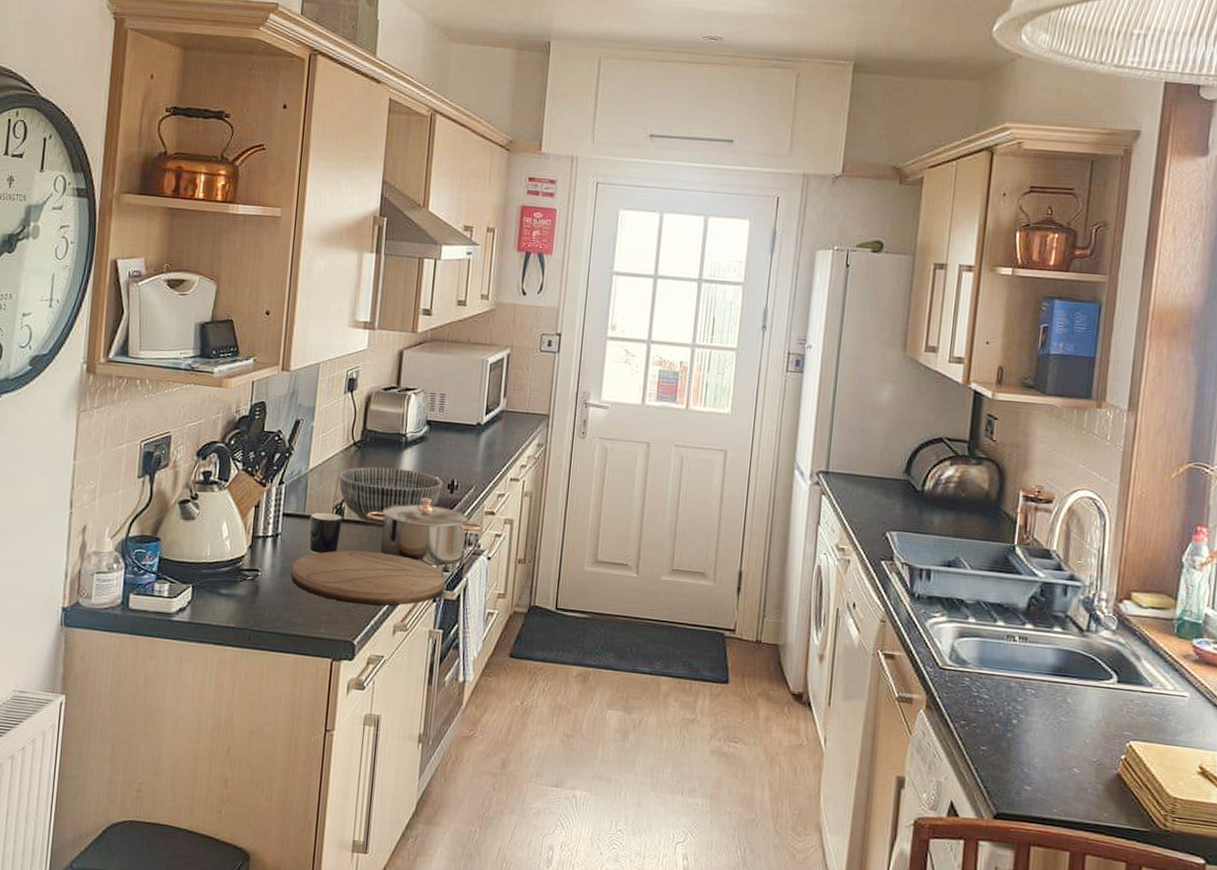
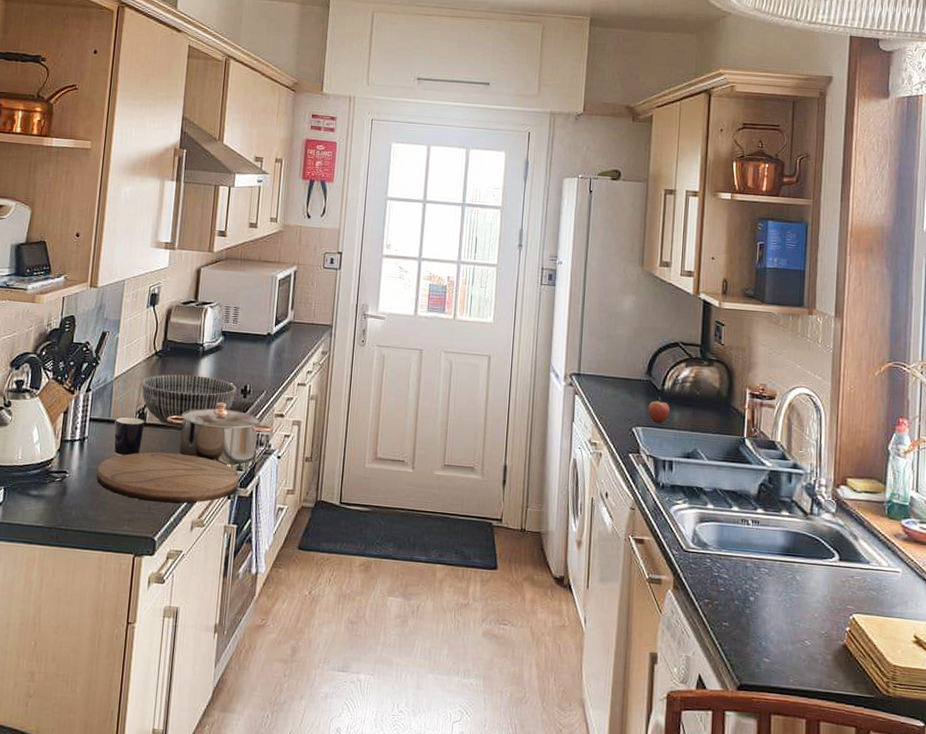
fruit: none [905,498,930,529] -> present [648,396,670,424]

